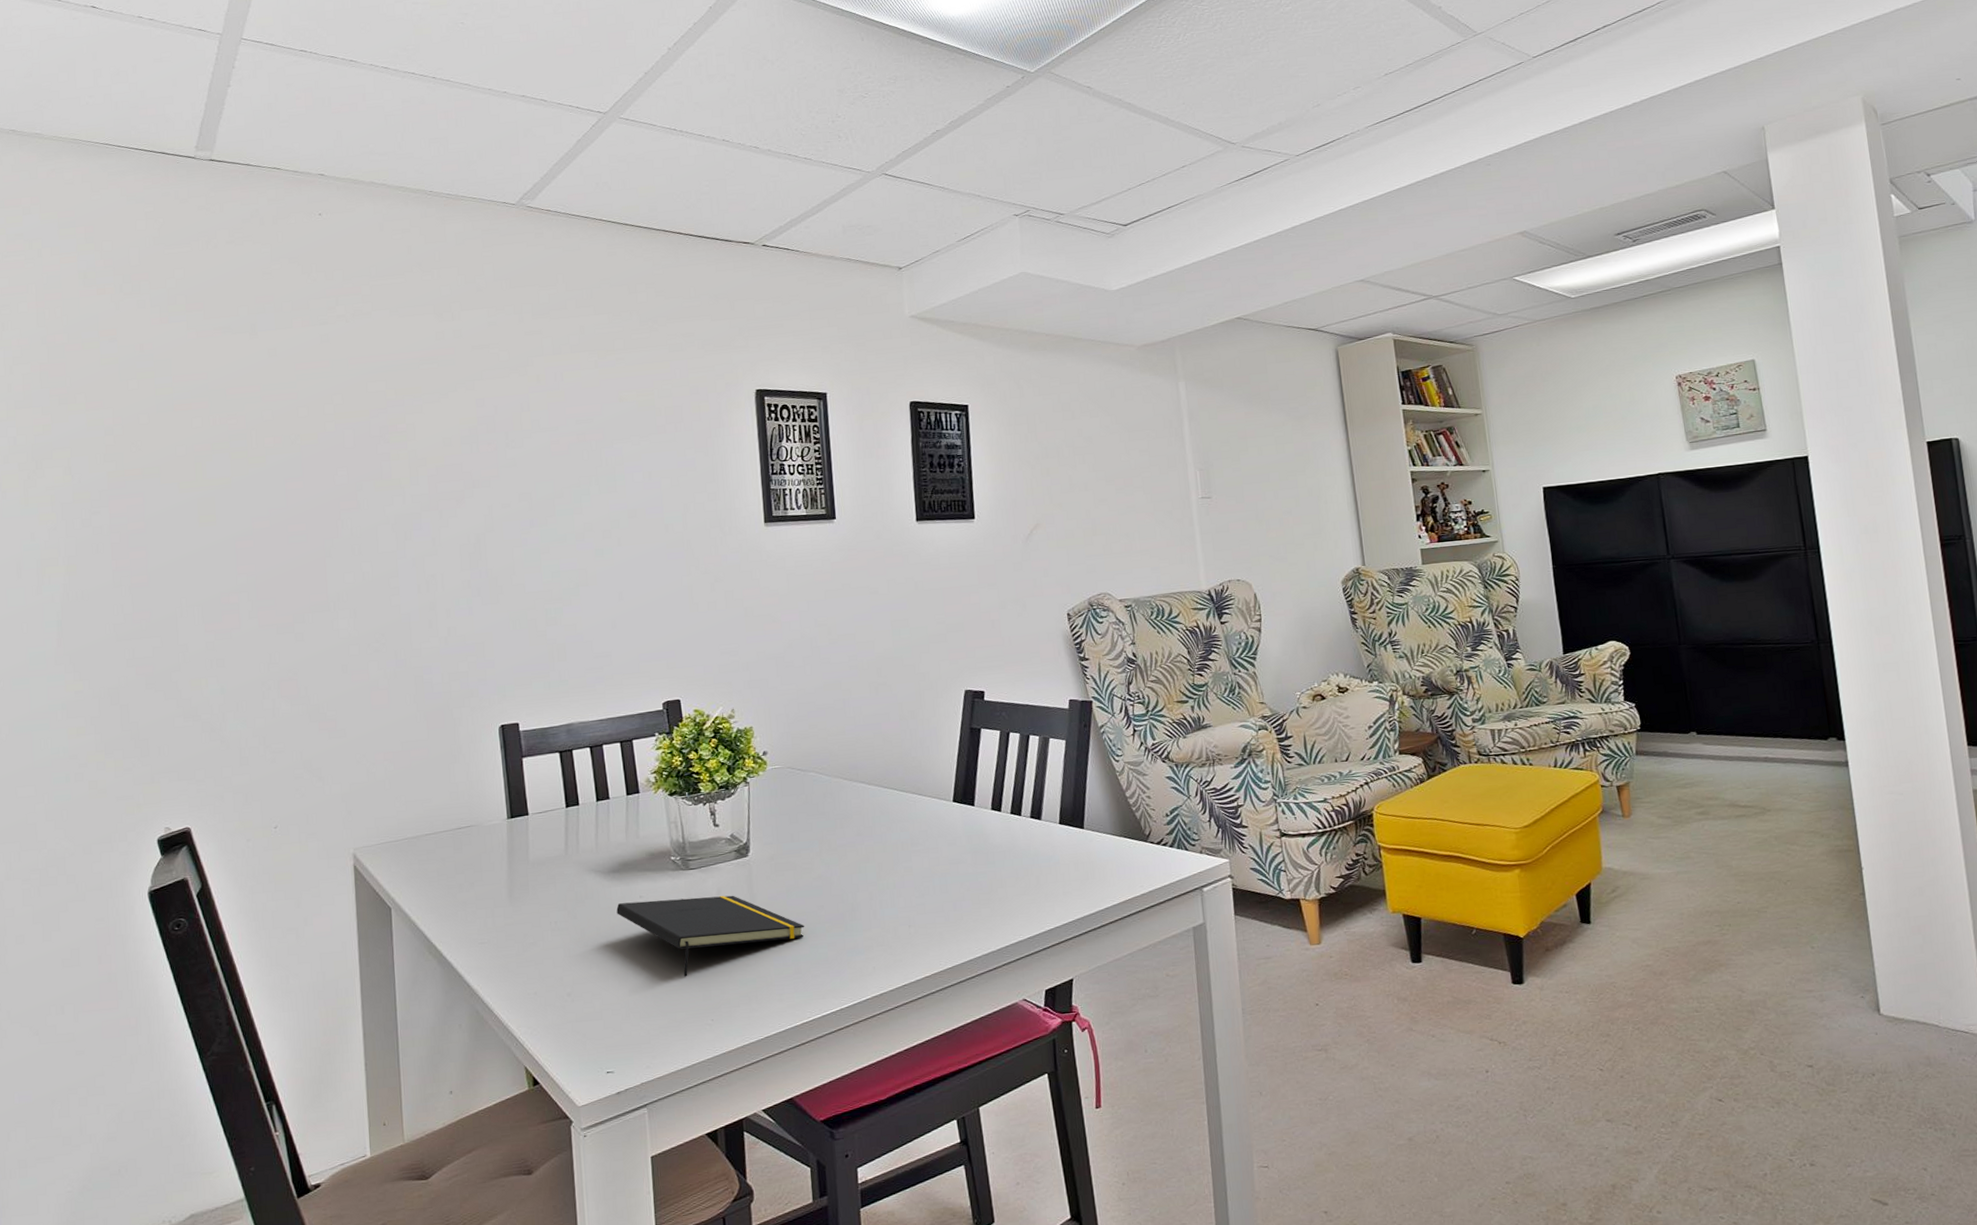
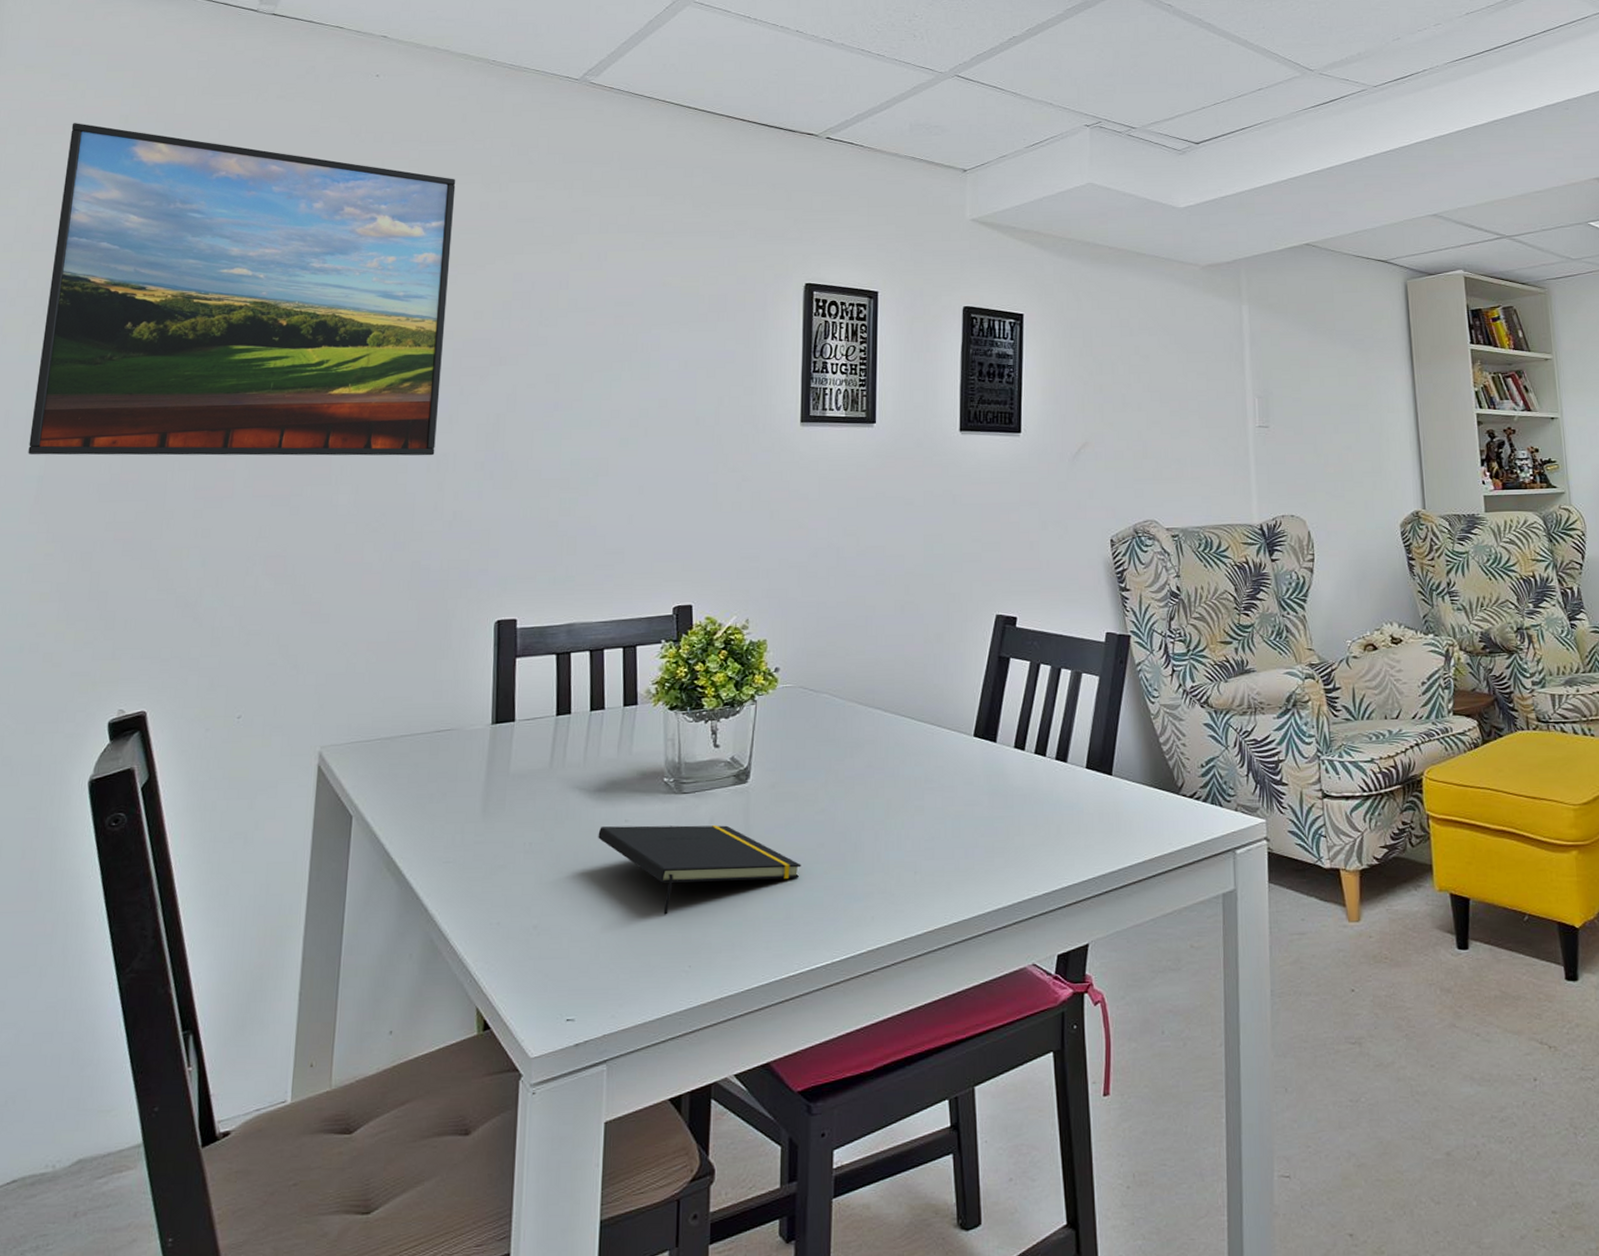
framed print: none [34,281,423,602] -> present [28,123,456,456]

